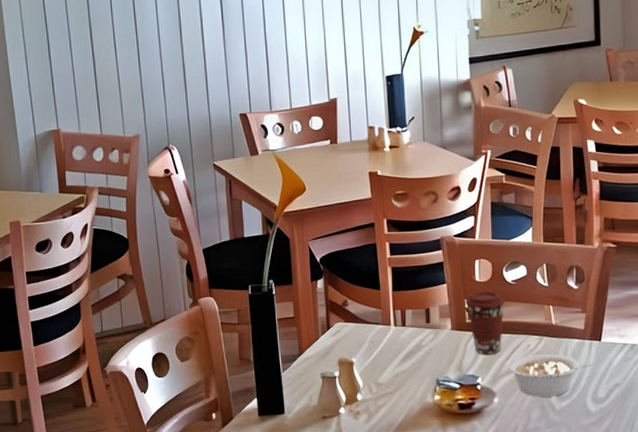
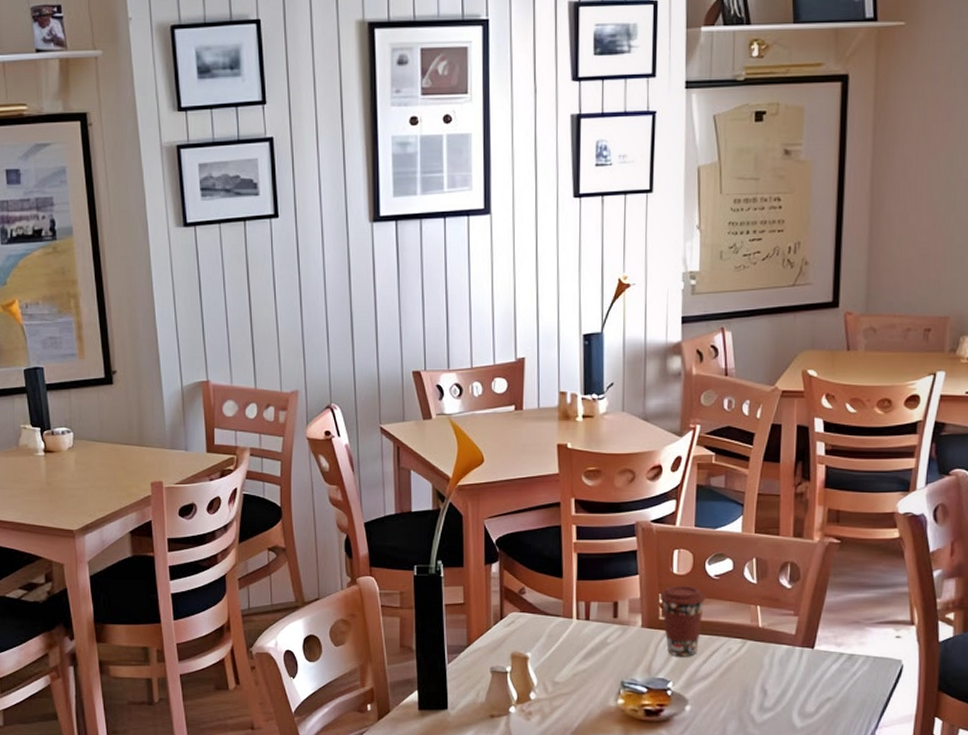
legume: present [507,354,592,397] -> none [703,660,802,707]

